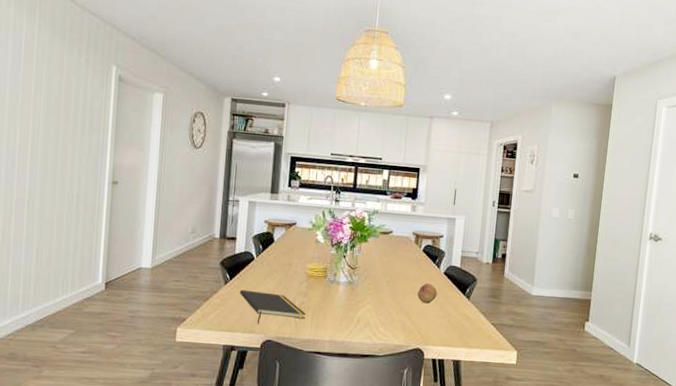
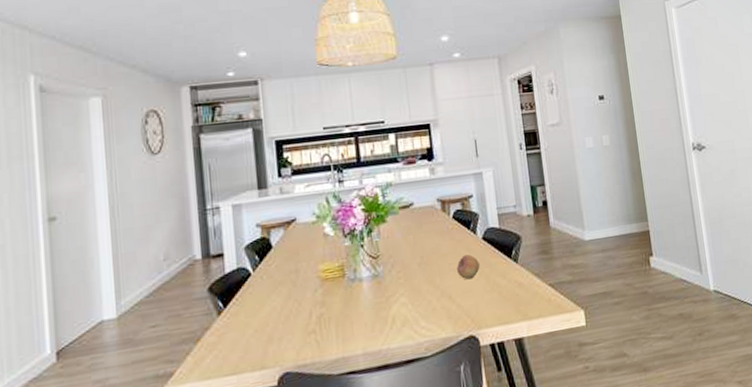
notepad: present [239,289,307,324] -> none [238,310,329,356]

